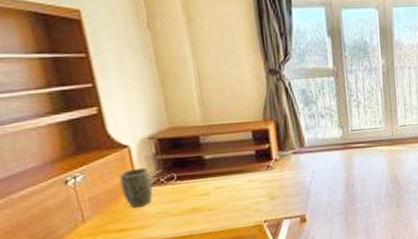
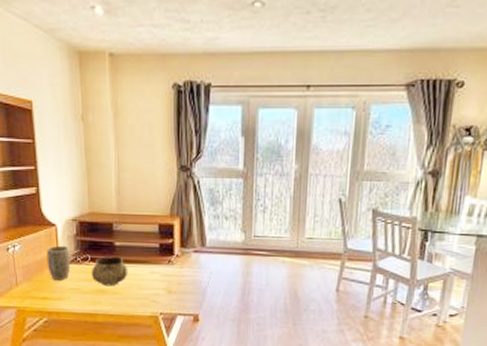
decorative bowl: none [178,169,224,204] -> present [91,256,128,287]

